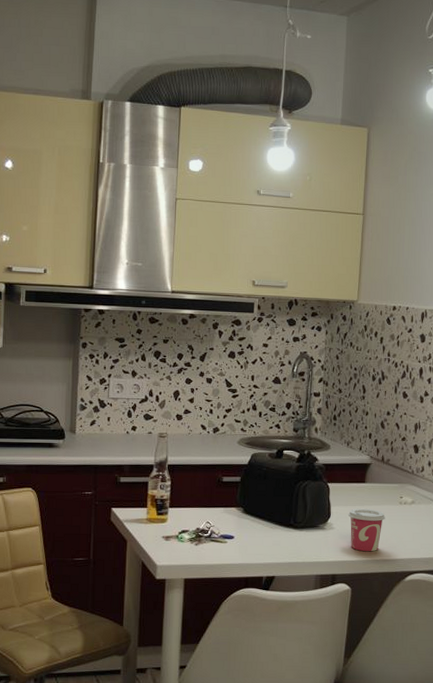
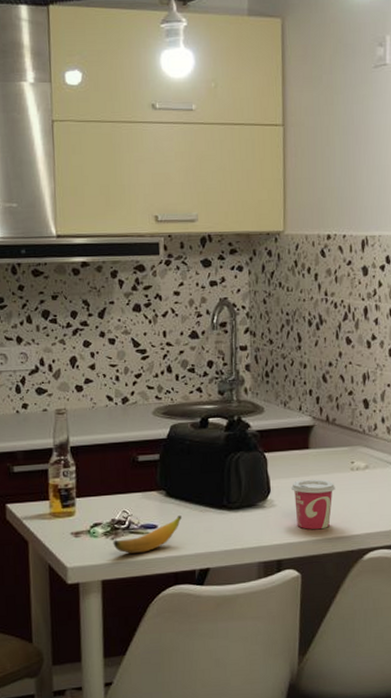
banana: none [196,530,255,558] -> present [113,516,182,554]

